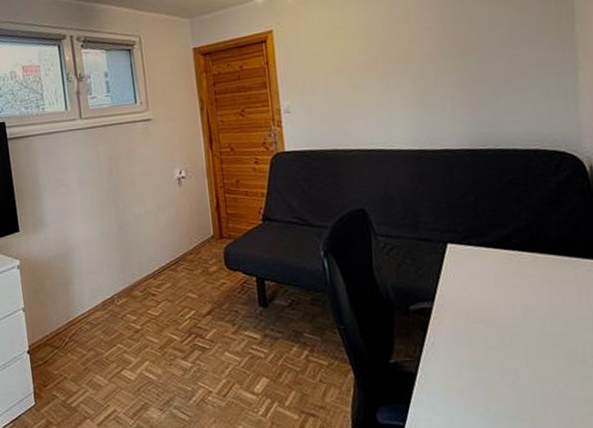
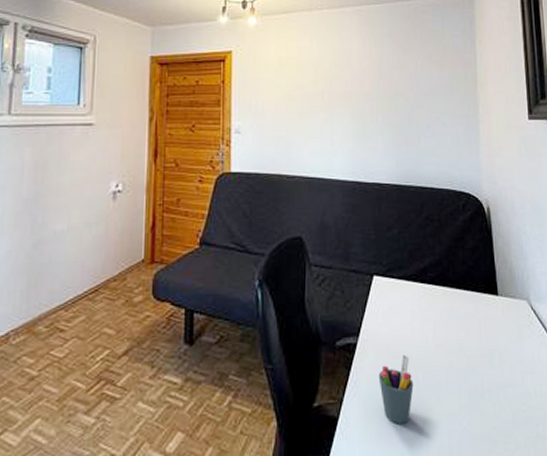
pen holder: none [458,319,499,383] -> present [378,354,414,424]

